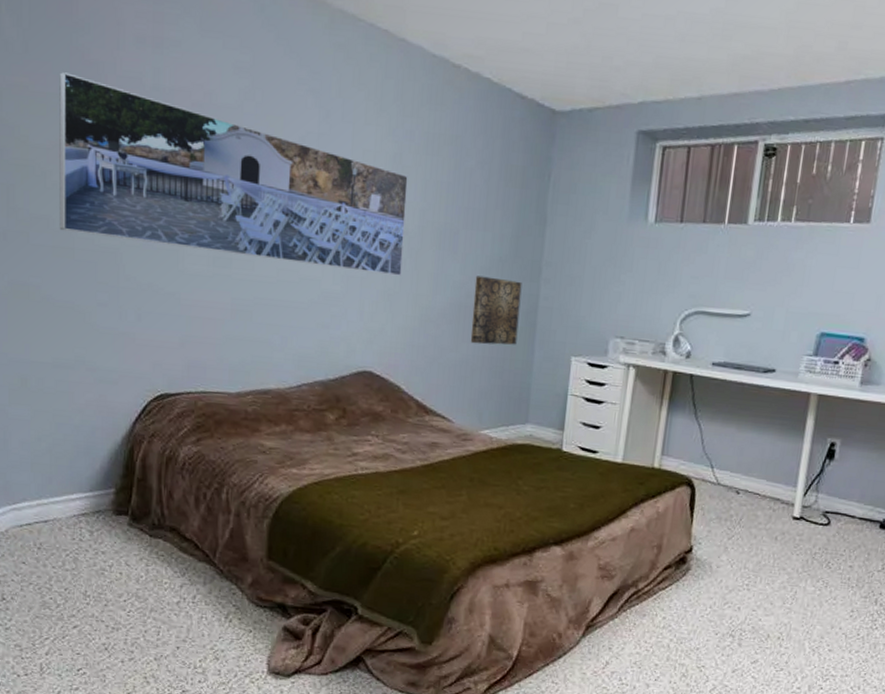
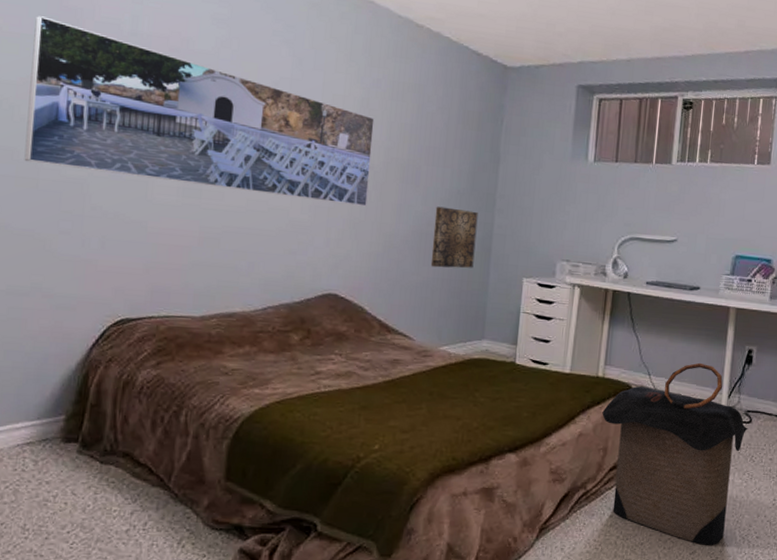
laundry hamper: none [657,455,826,656] -> present [602,362,749,545]

